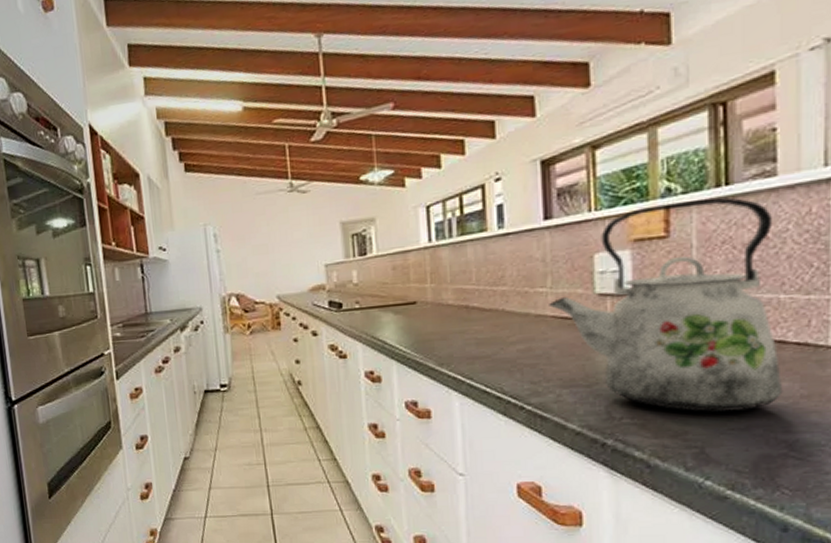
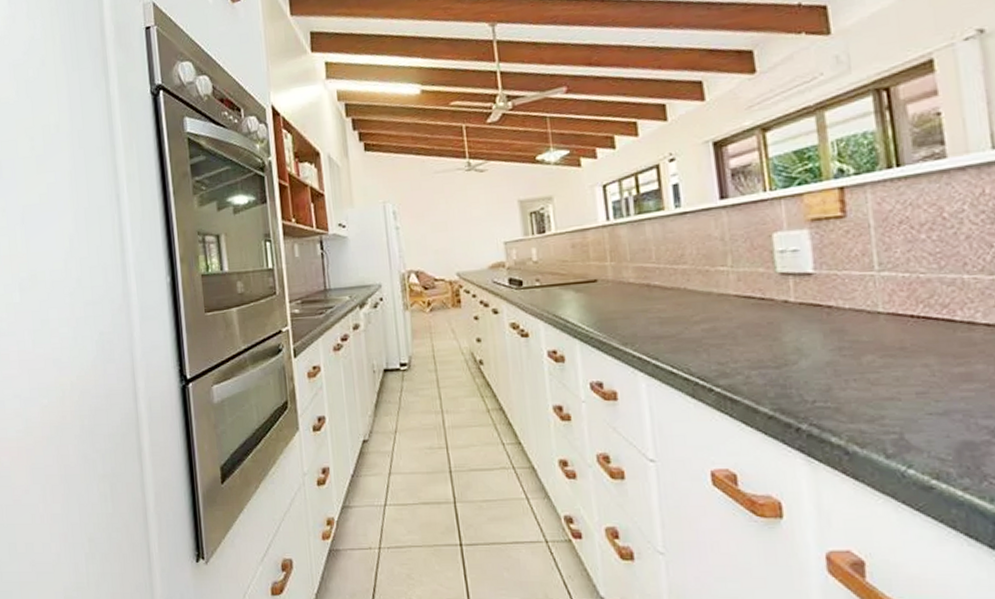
kettle: present [549,197,783,412] -> none [731,178,979,396]

